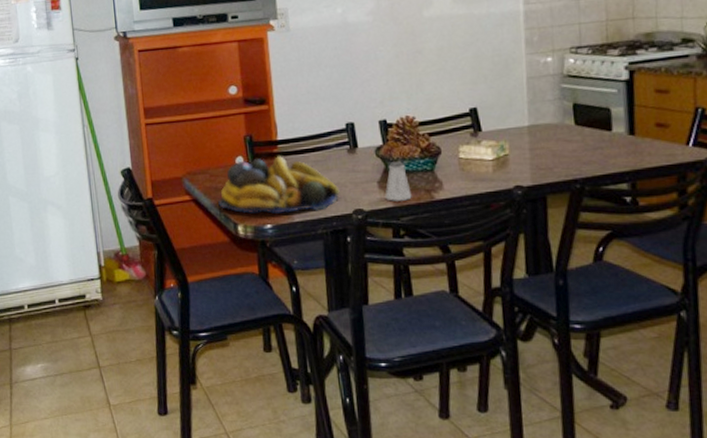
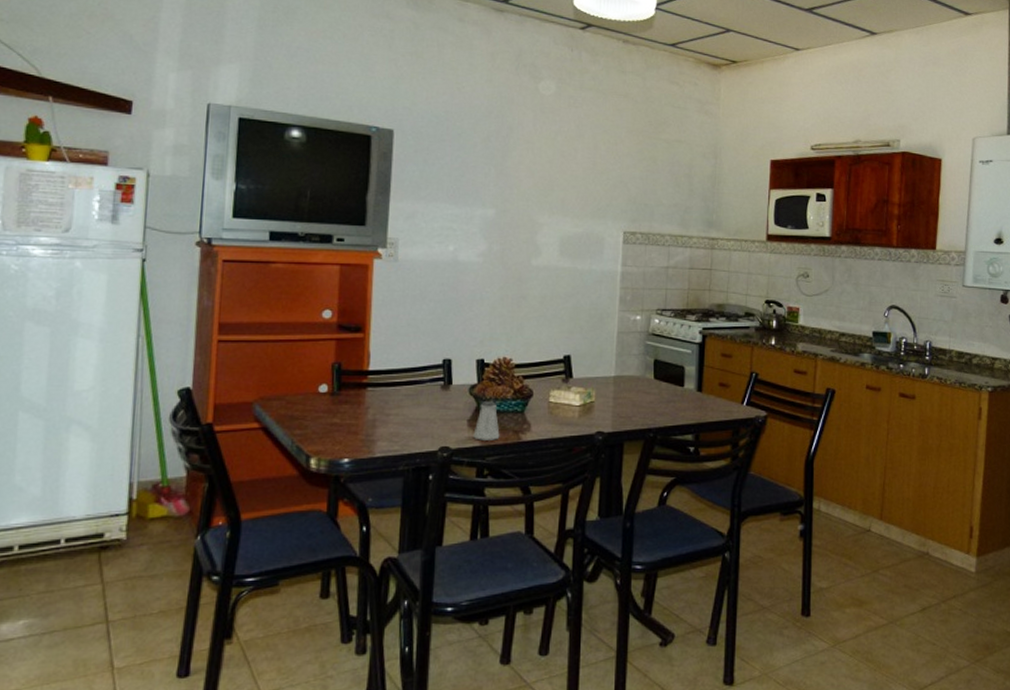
fruit bowl: present [218,156,340,214] -> none [292,387,428,447]

